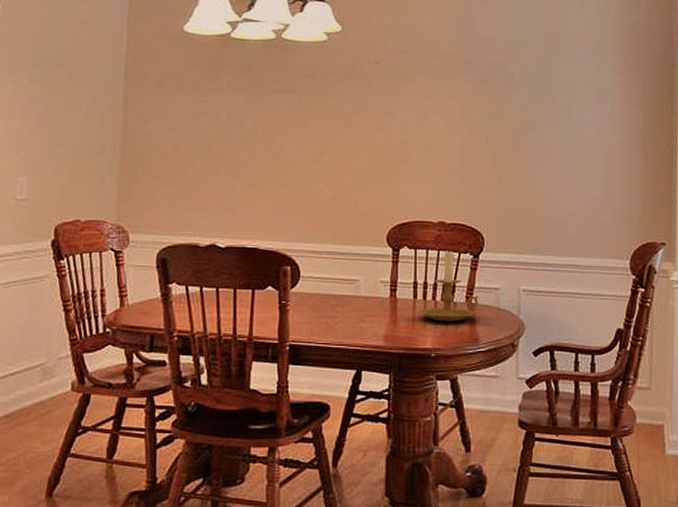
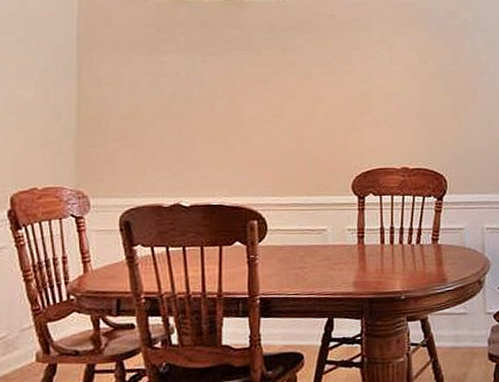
candle holder: present [419,249,479,322] -> none [387,193,445,265]

